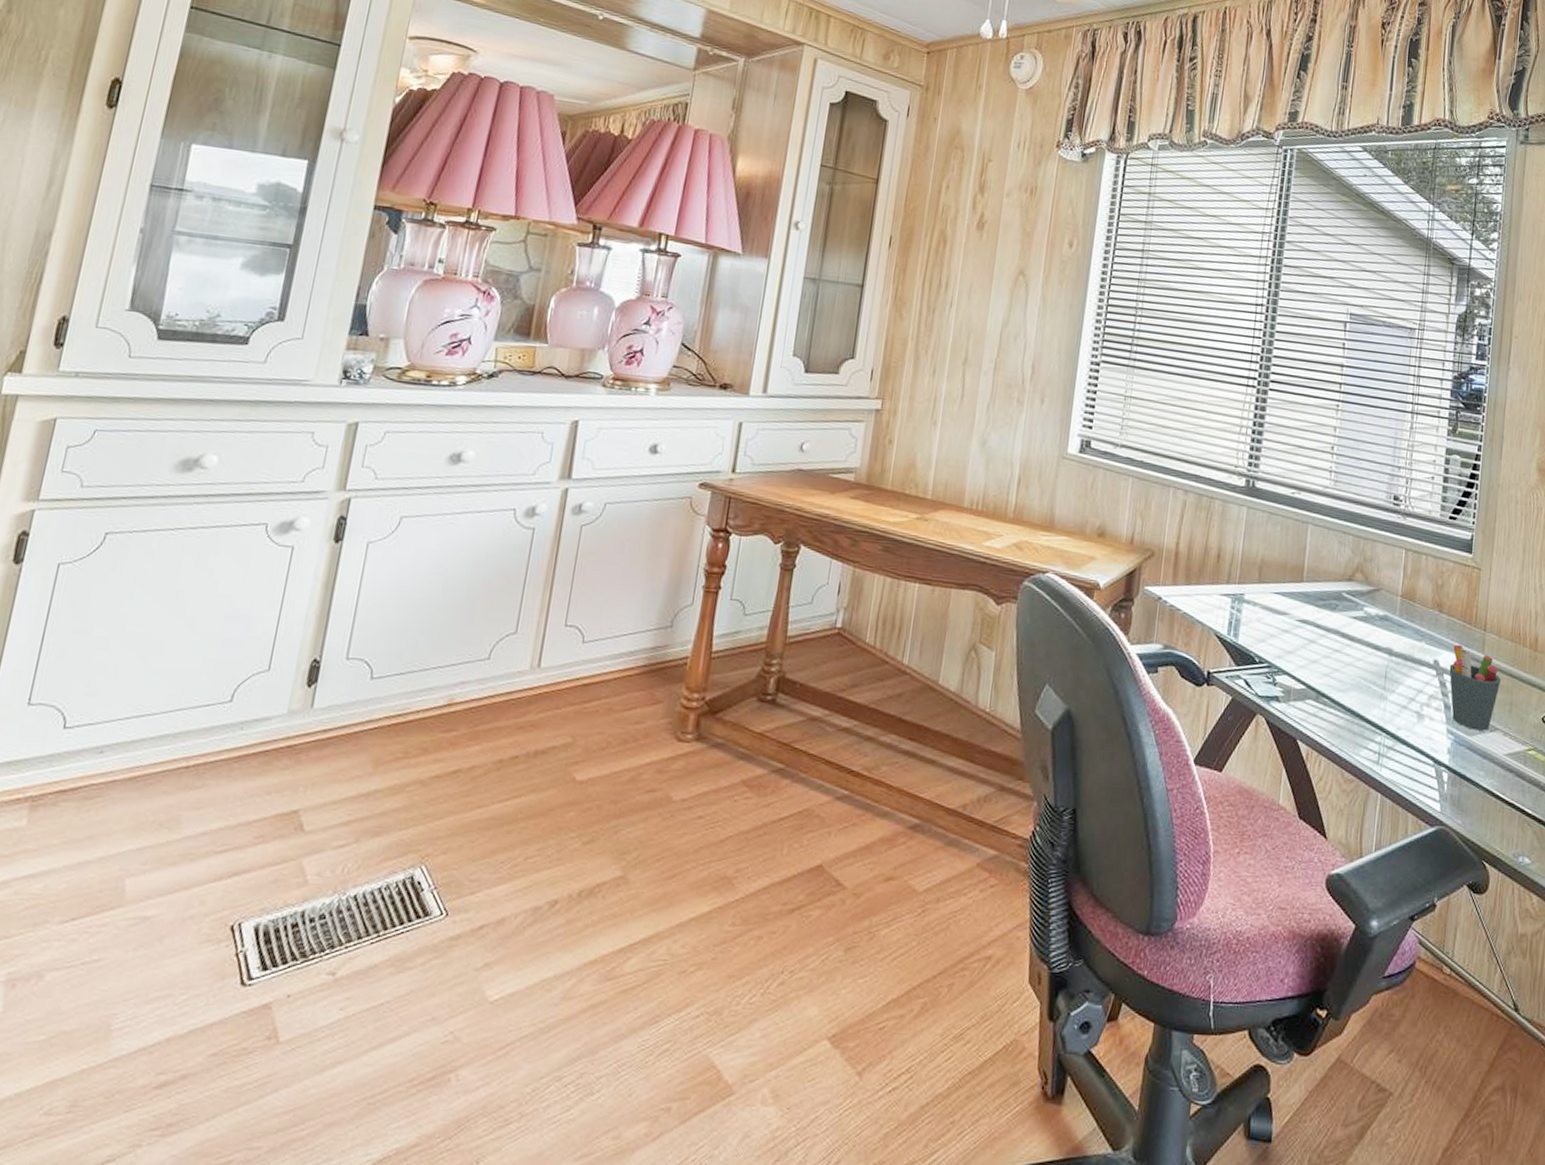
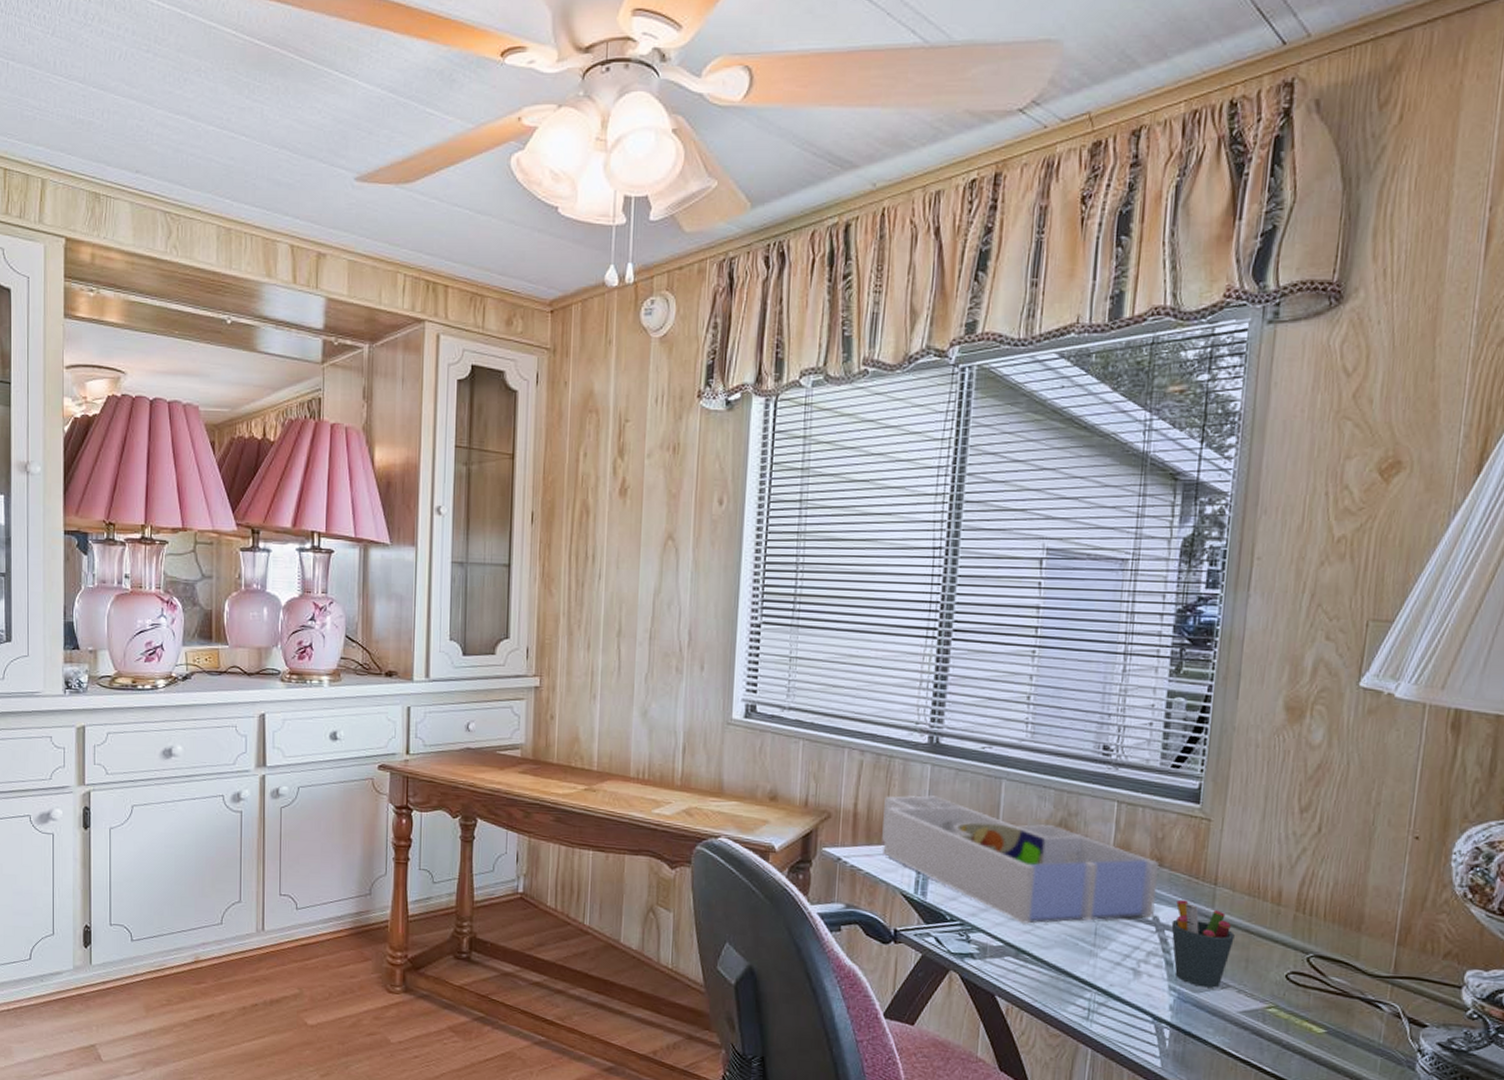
desk organizer: none [1200,536,1439,667] -> present [882,795,1158,924]

